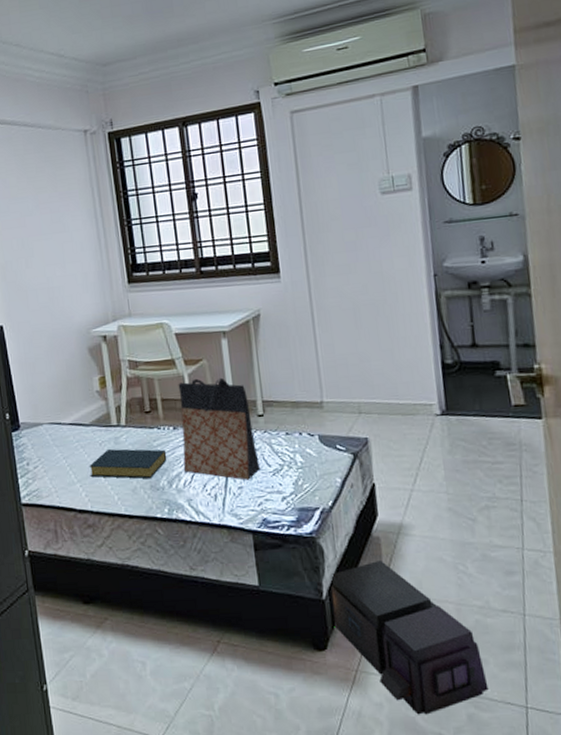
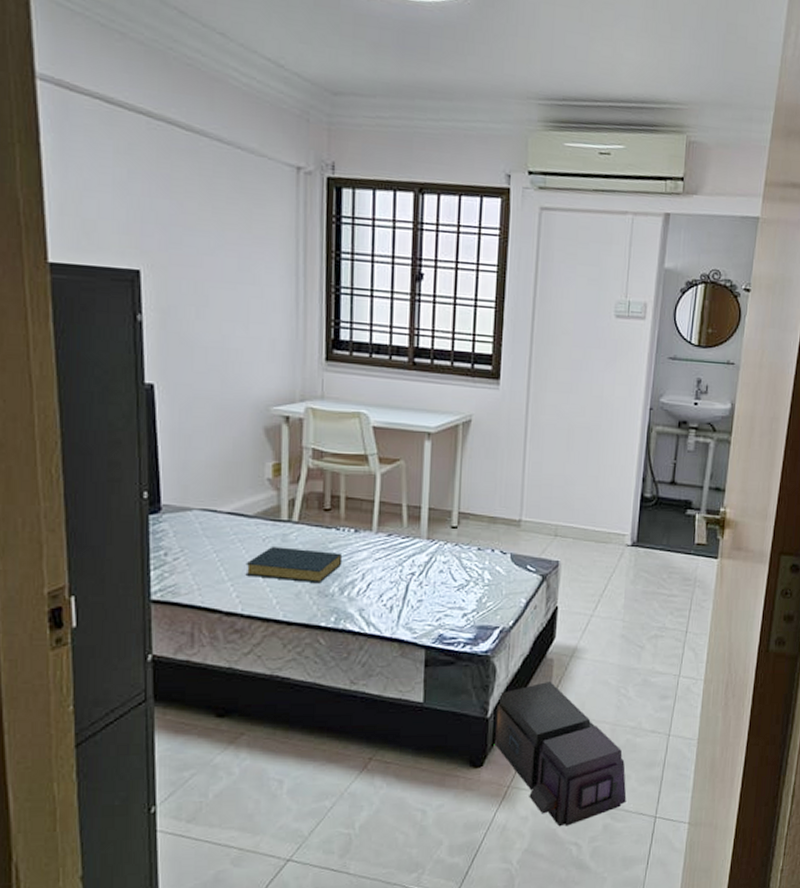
bag: present [178,377,260,480] -> none [359,479,445,593]

